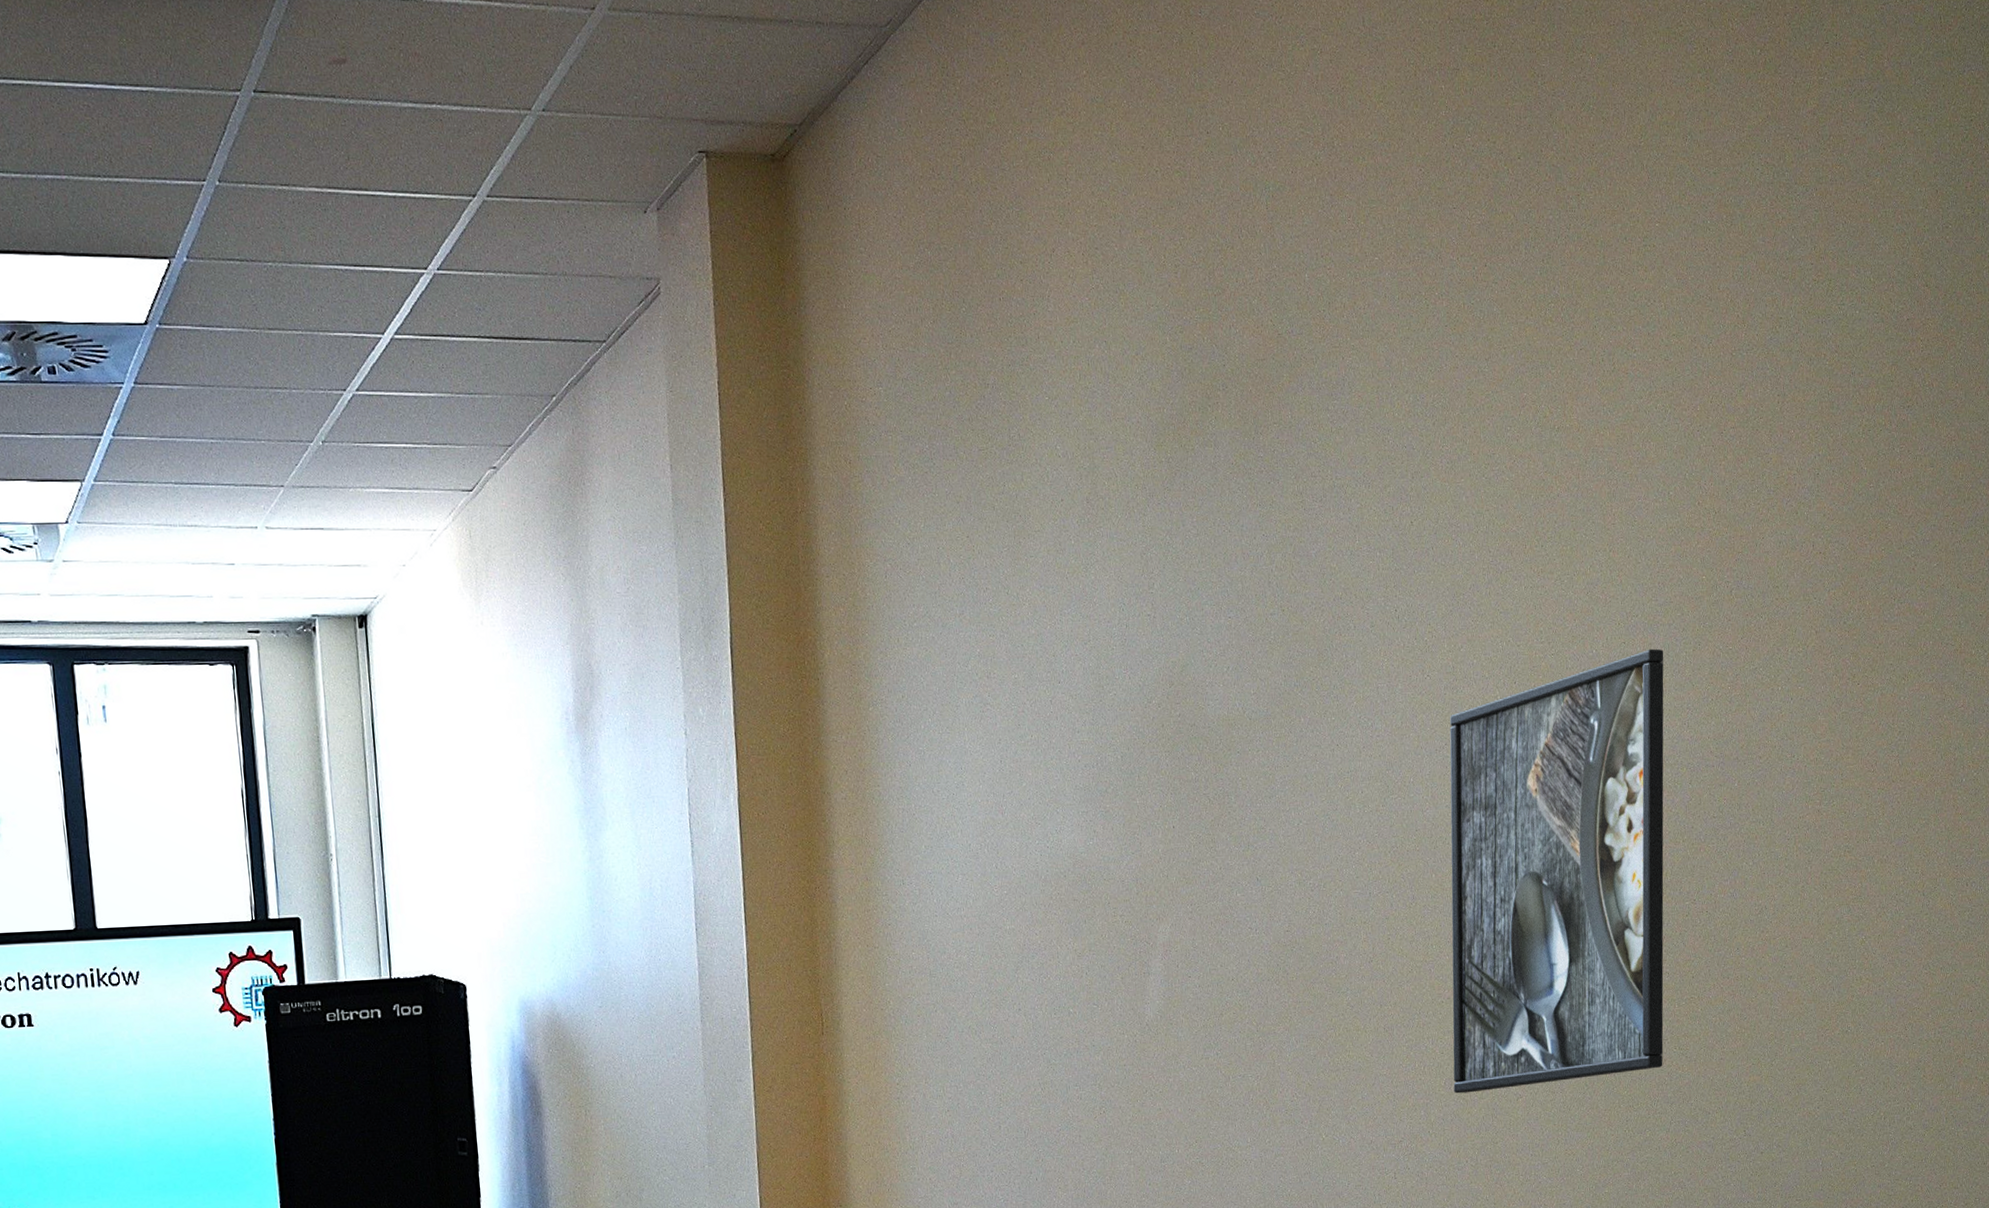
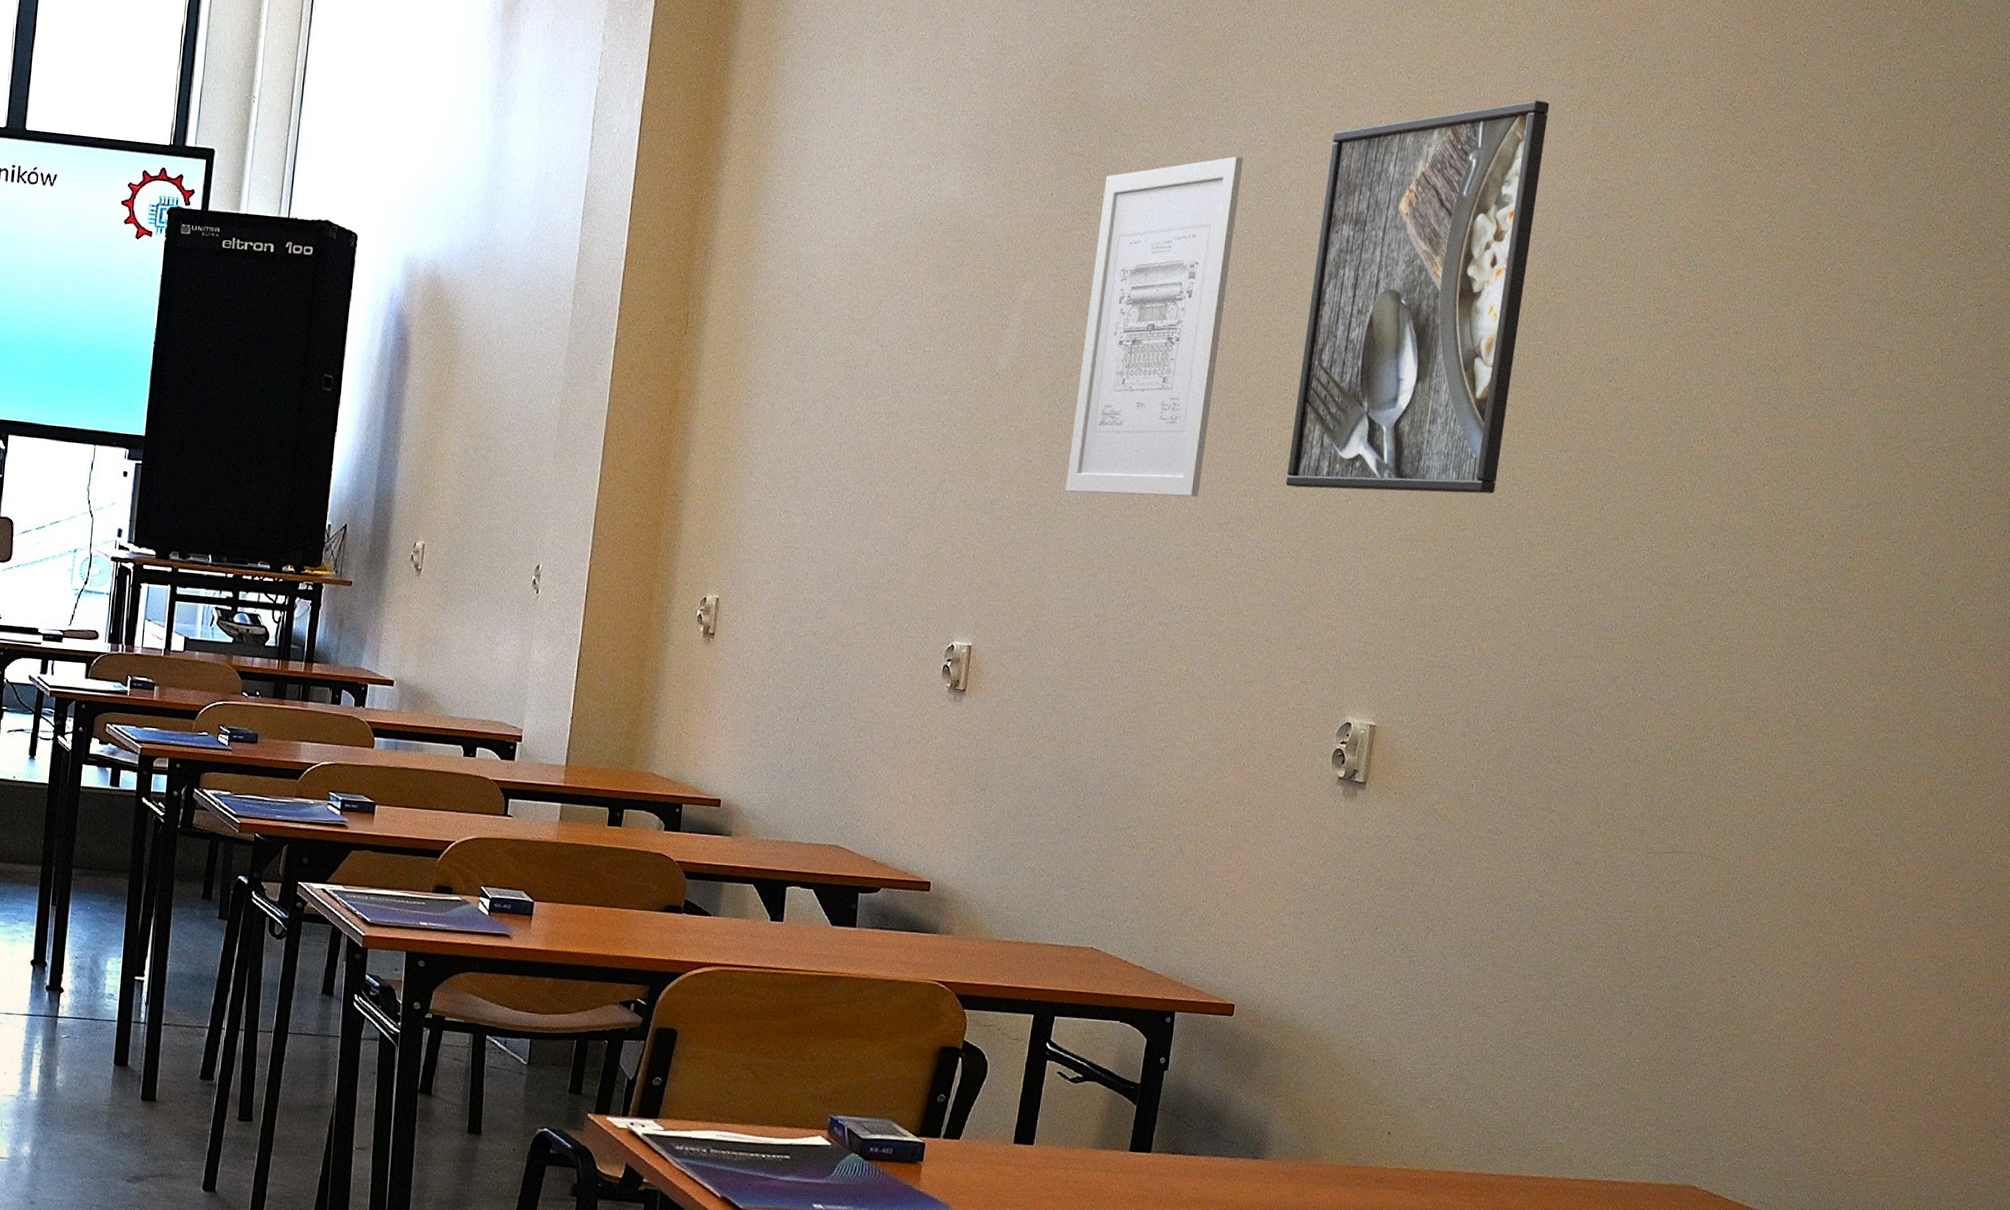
wall art: none [1226,756,1369,1136] -> present [1065,156,1244,497]

